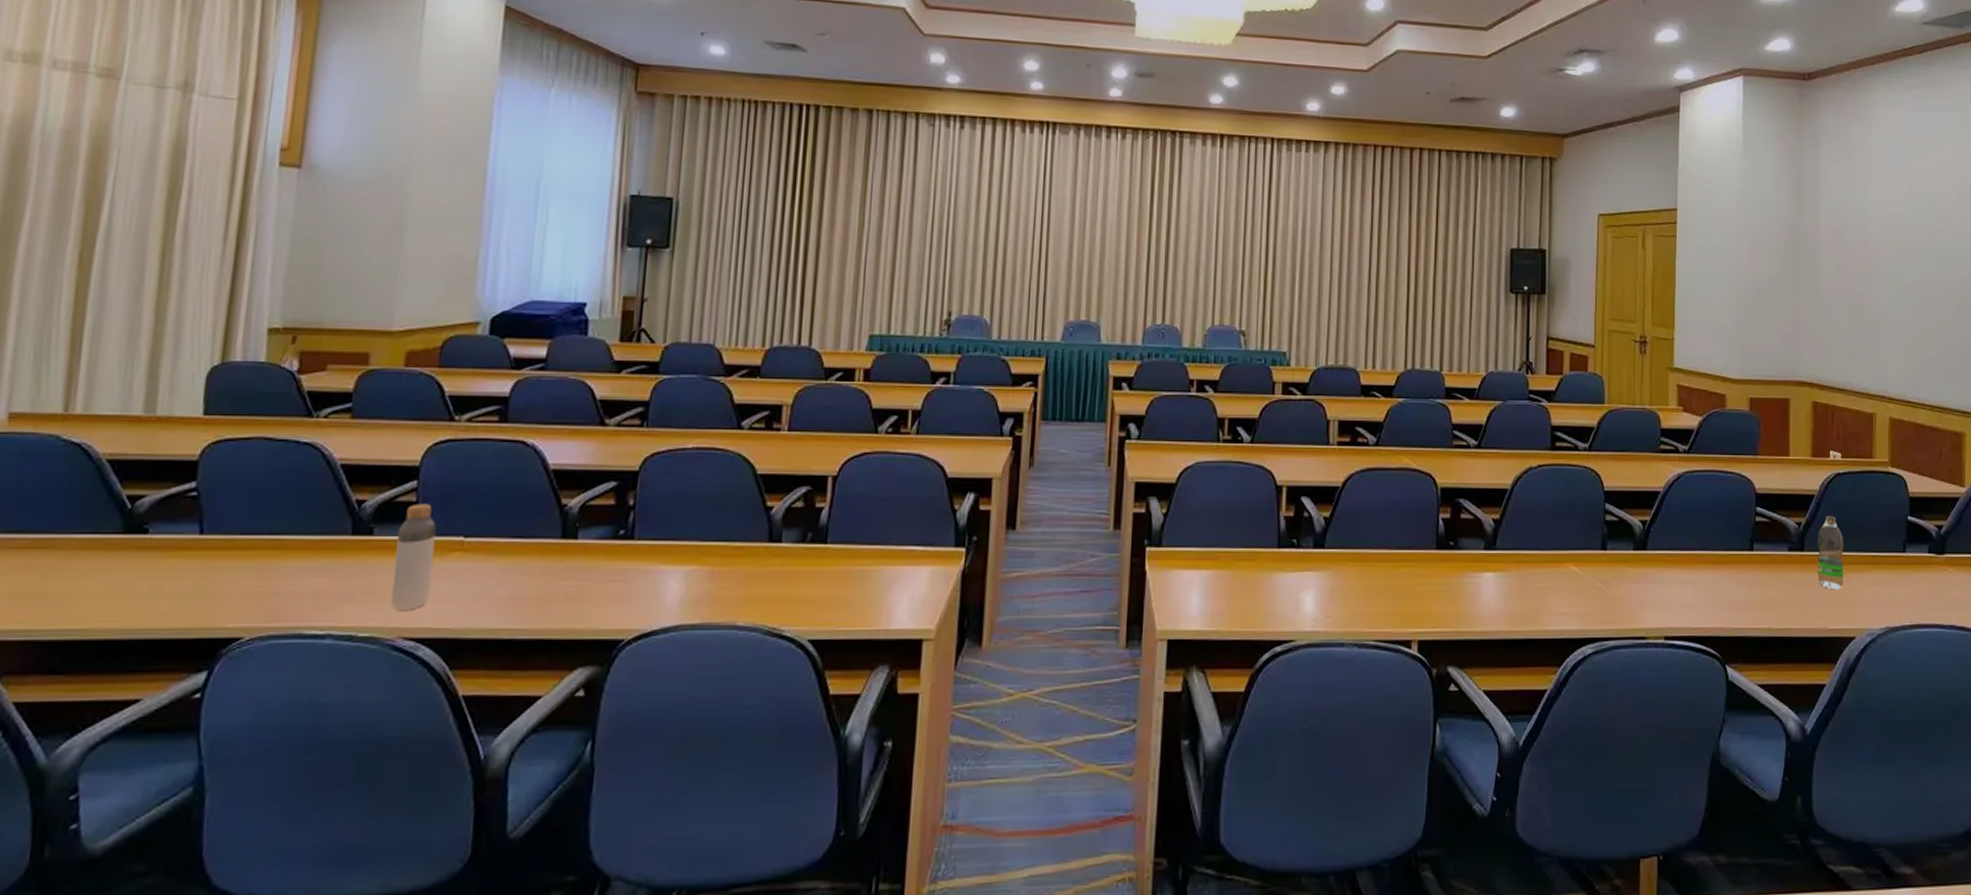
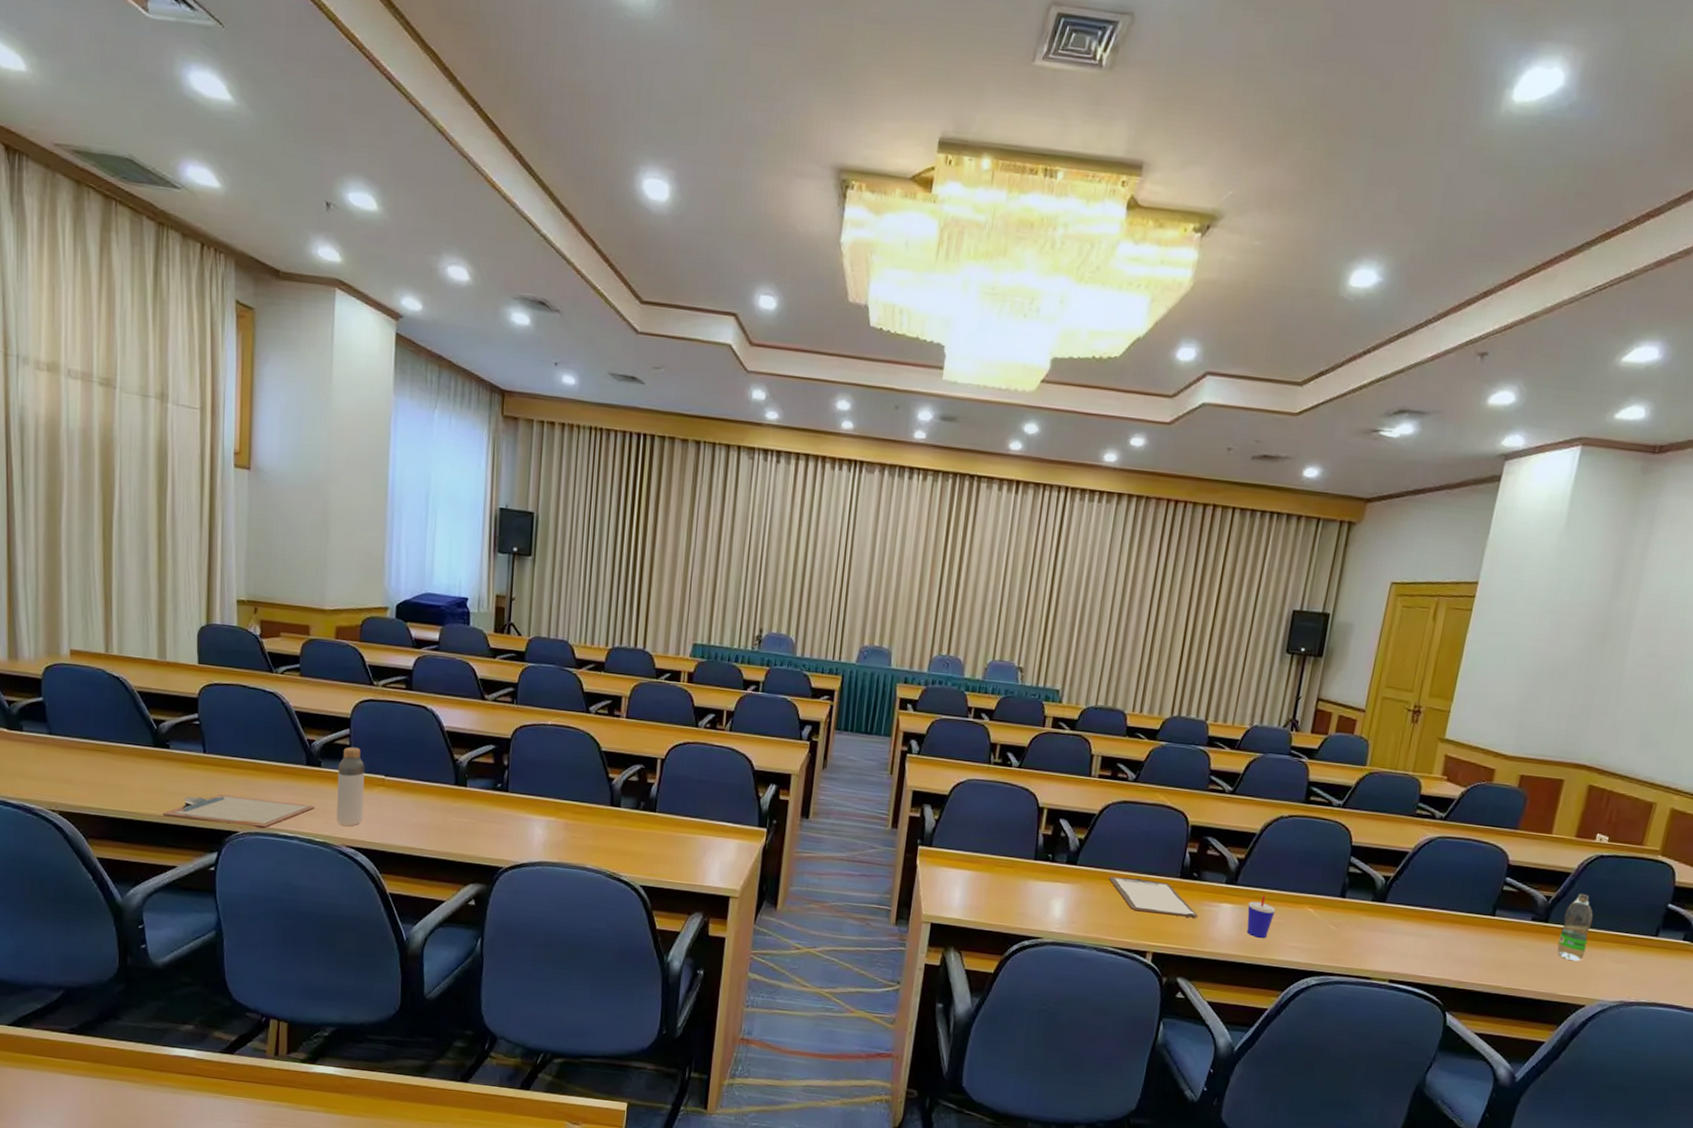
clipboard: none [127,587,360,629] -> present [163,794,315,828]
clipboard: none [1361,555,1460,594] -> present [1108,876,1197,918]
beverage cup: none [1510,558,1539,608] -> present [1247,895,1276,939]

